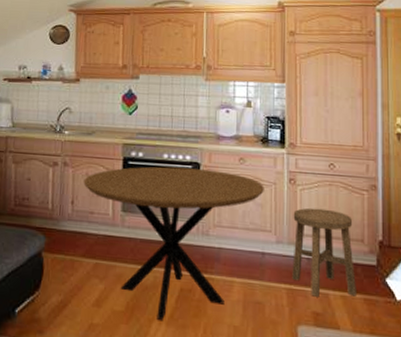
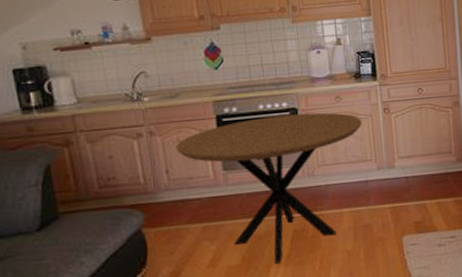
stool: present [292,208,356,297] -> none [390,130,448,209]

